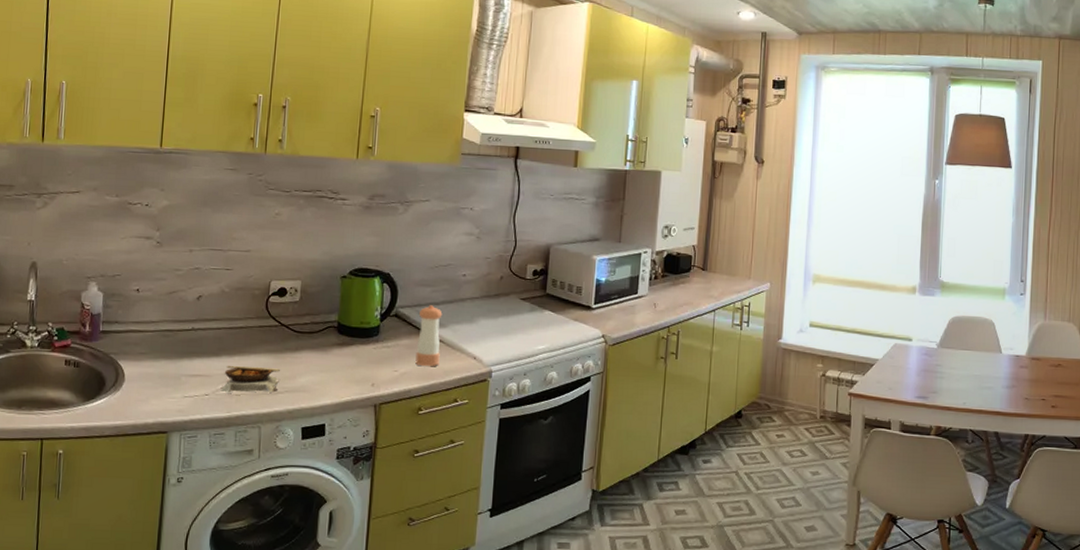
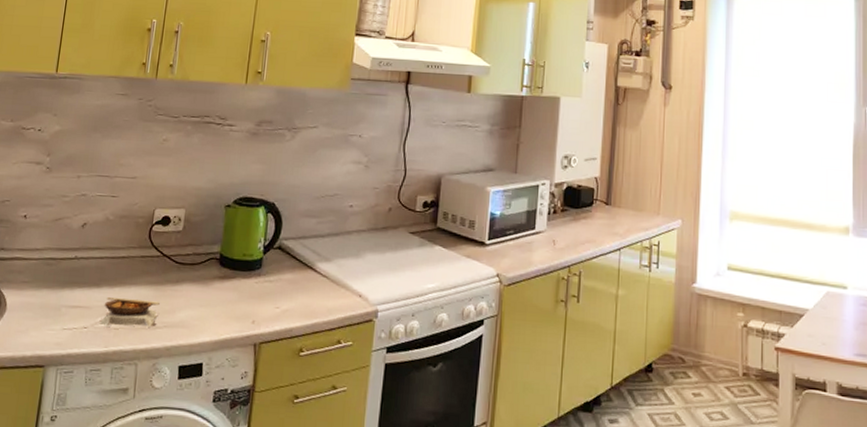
pepper shaker: present [415,305,443,367] -> none [298,237,328,304]

